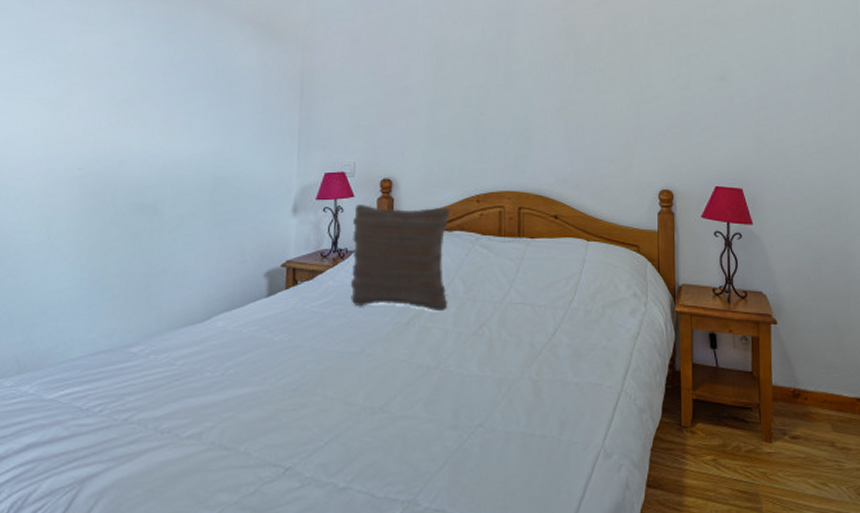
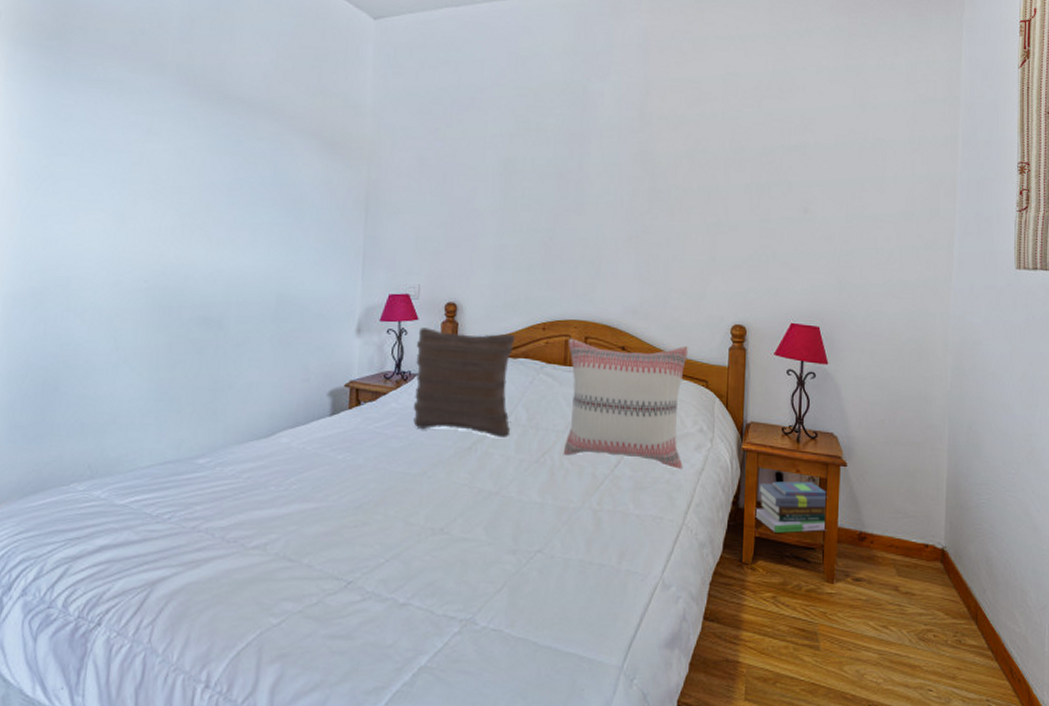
pillow: none [502,209,620,335] -> present [564,338,689,470]
books: none [690,342,762,394] -> present [754,481,828,533]

